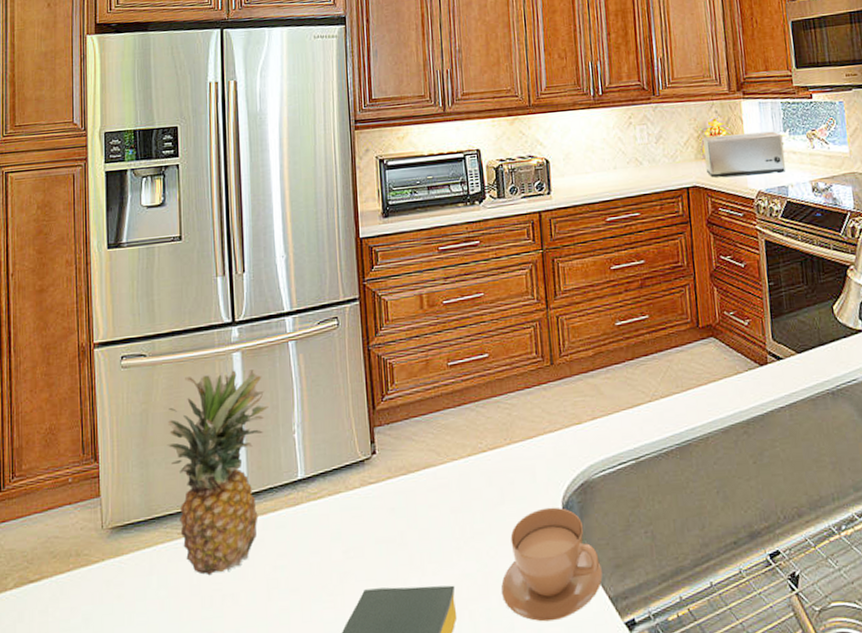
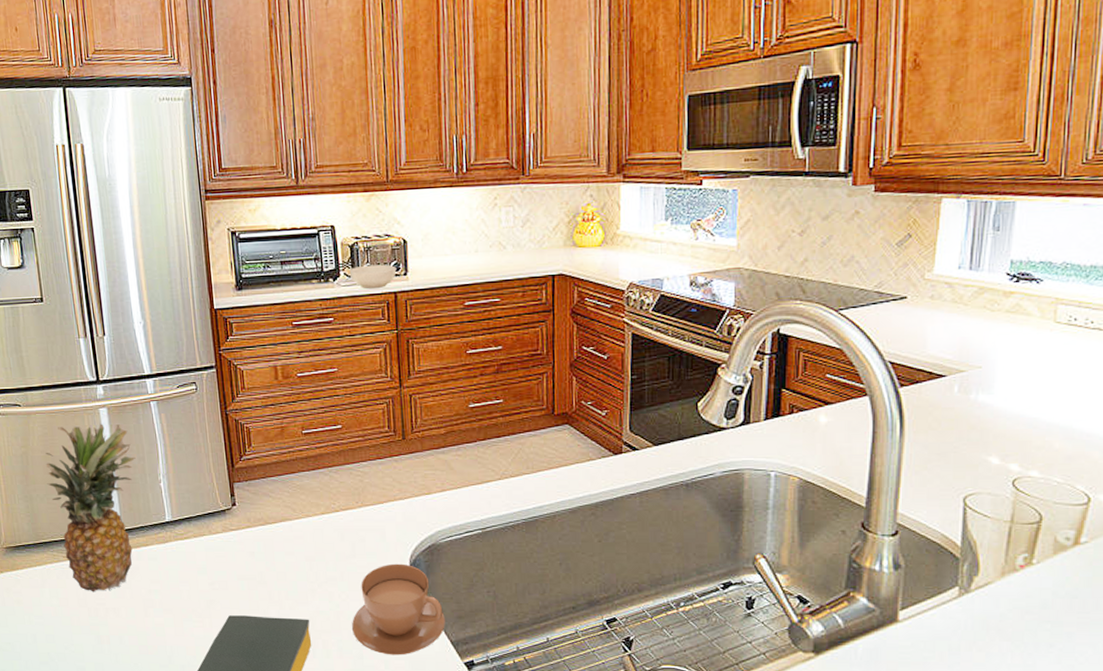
bowl: none [494,184,540,211] -> present [349,264,397,290]
toaster: present [703,131,786,178] -> none [573,219,664,266]

